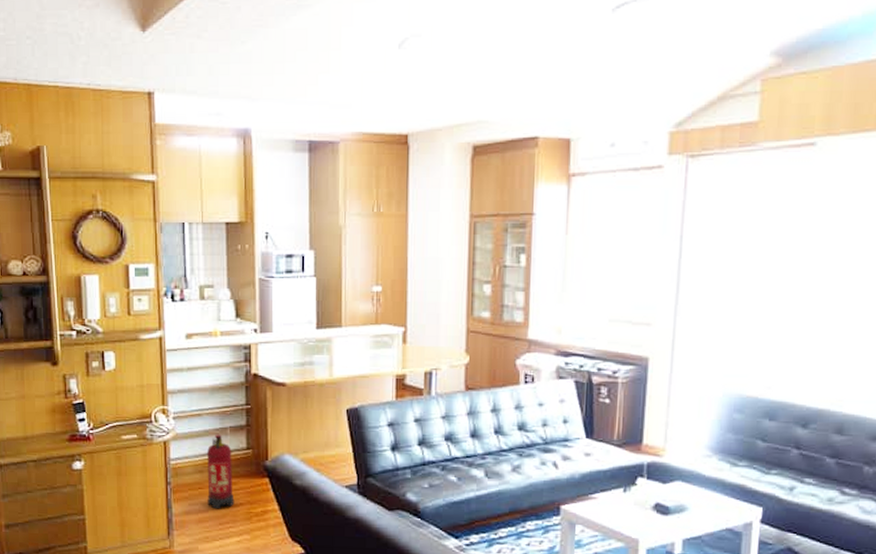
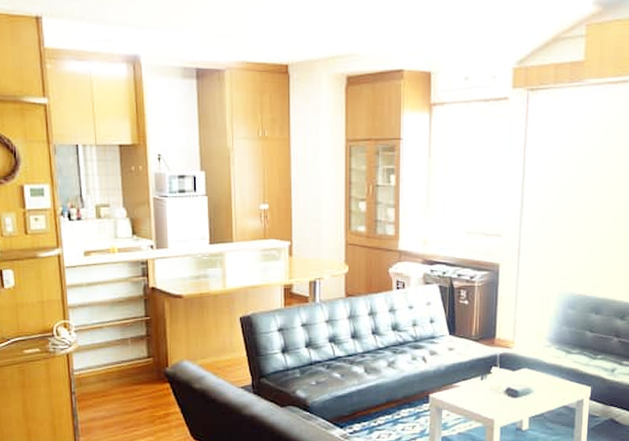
fire extinguisher: present [206,434,235,509] -> none [109,345,138,415]

